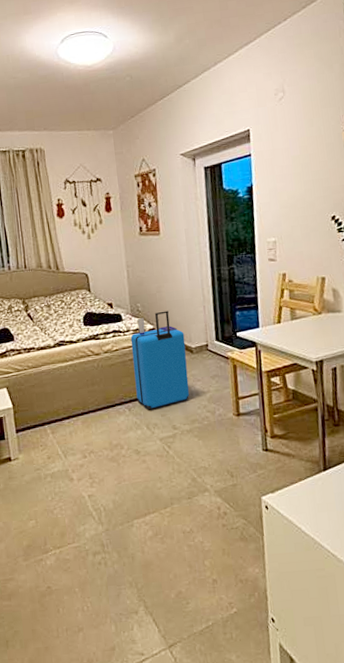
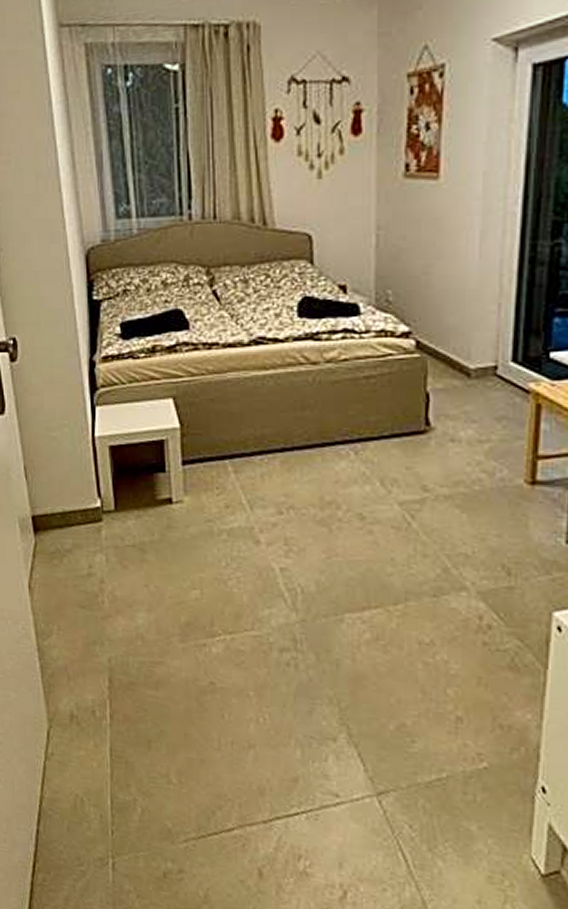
suitcase: present [130,310,190,409] -> none [370,305,459,456]

